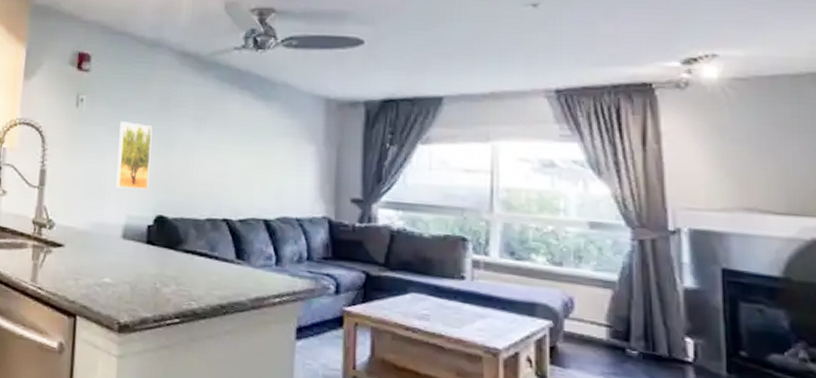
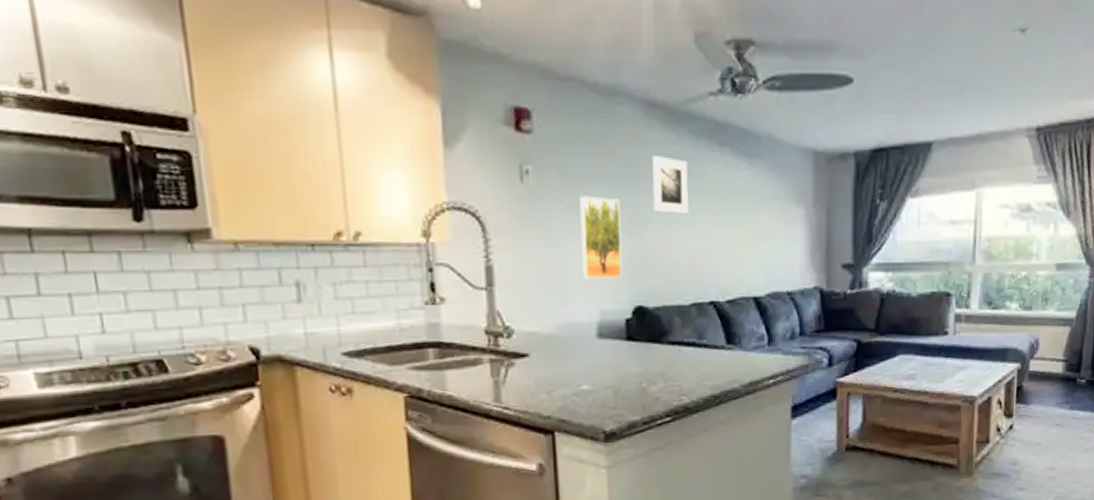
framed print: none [180,94,212,142] -> present [652,156,688,214]

